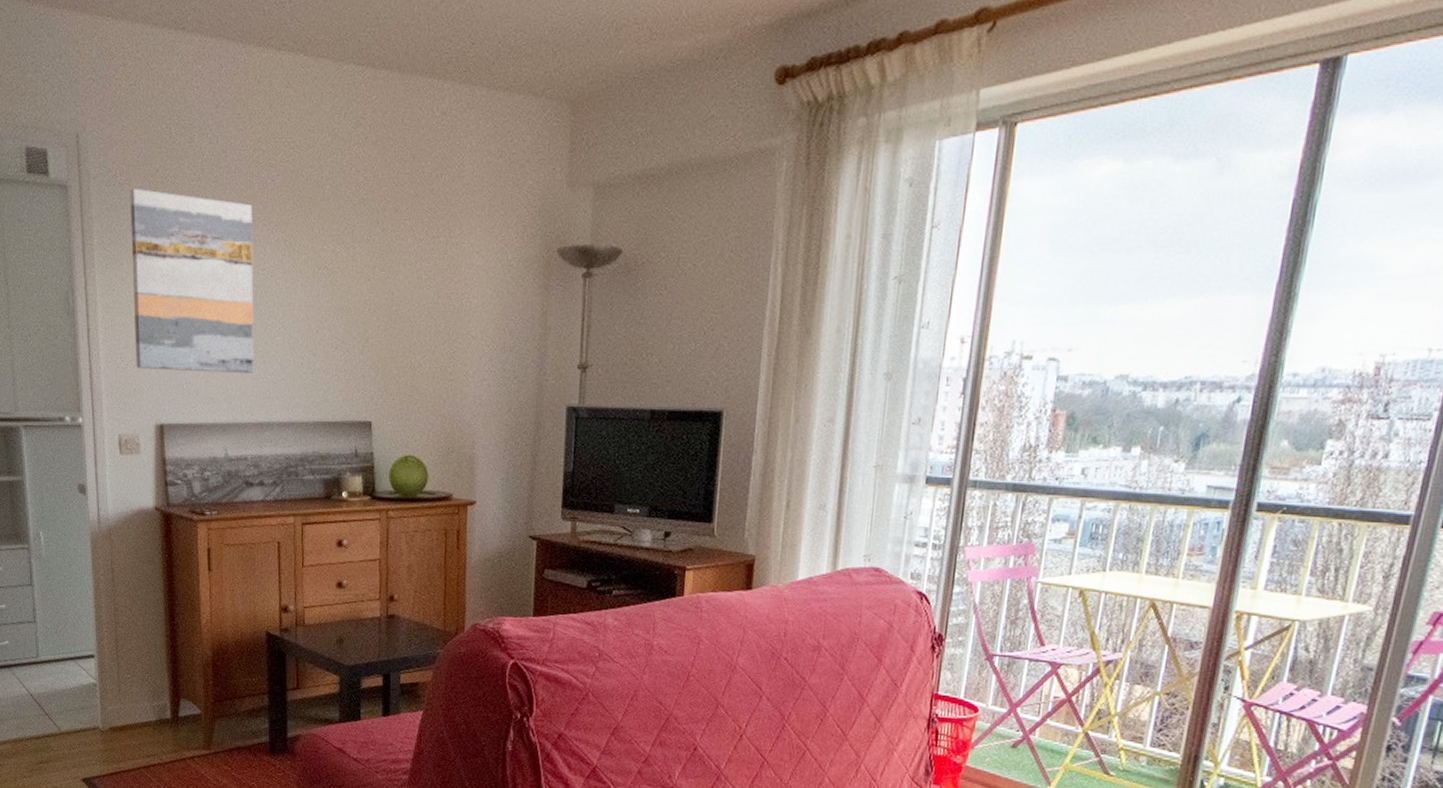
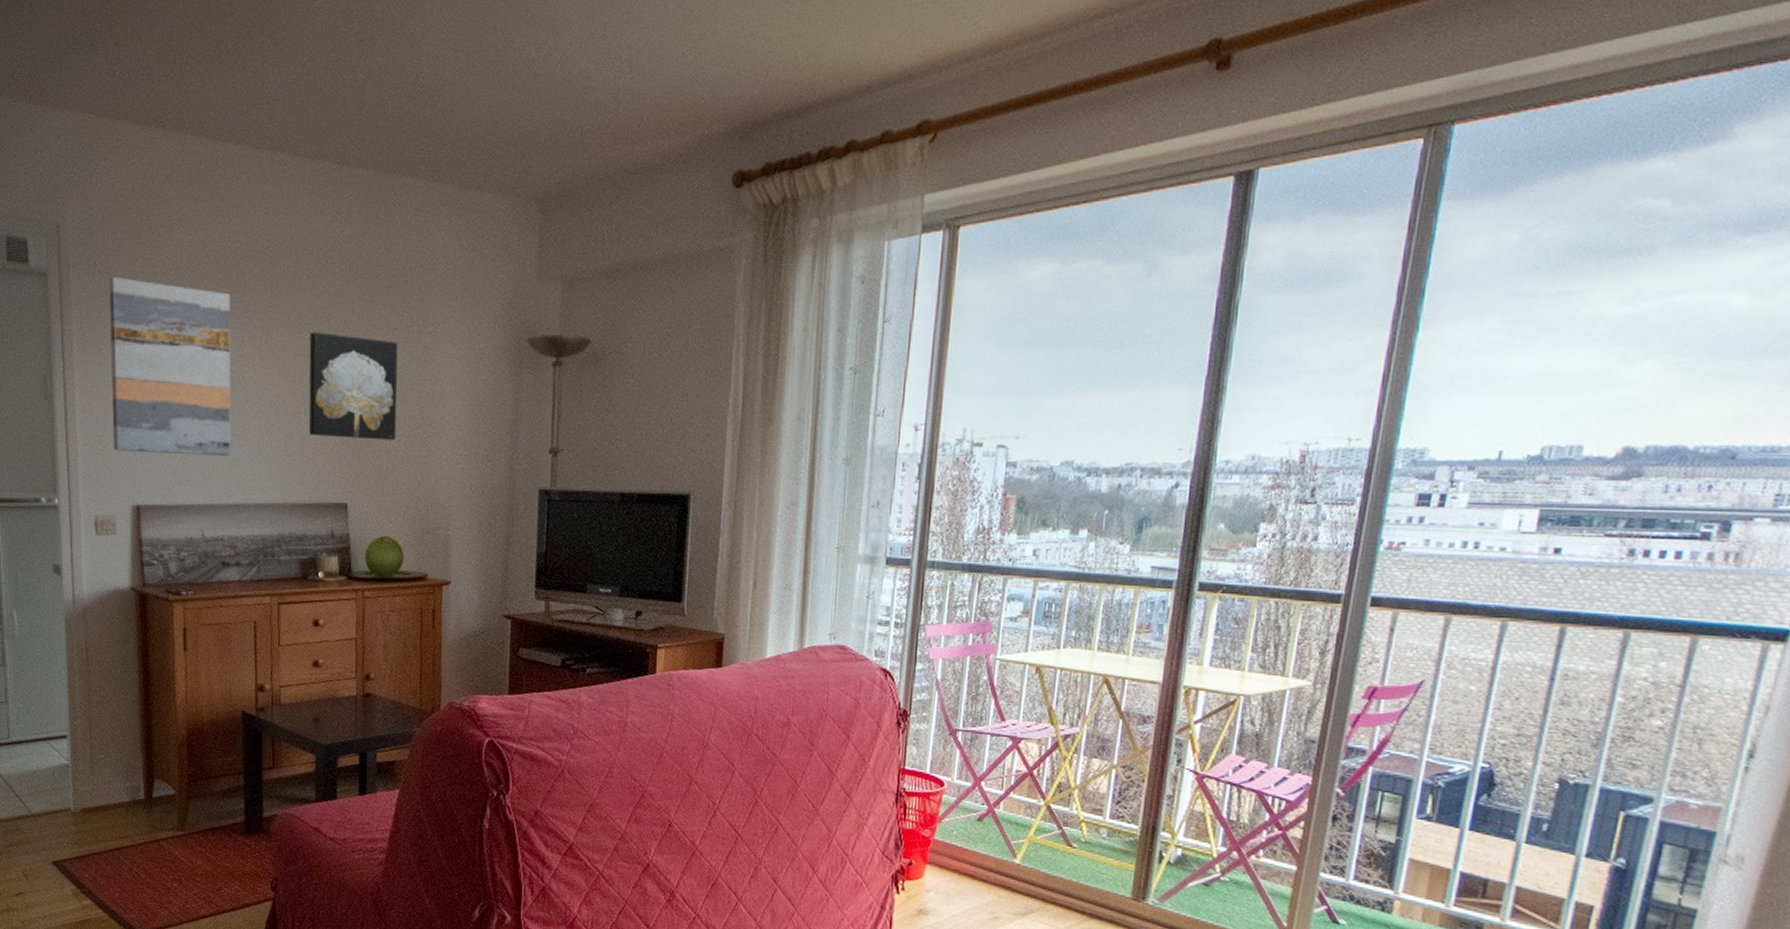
wall art: none [332,243,424,356] -> present [308,332,398,441]

